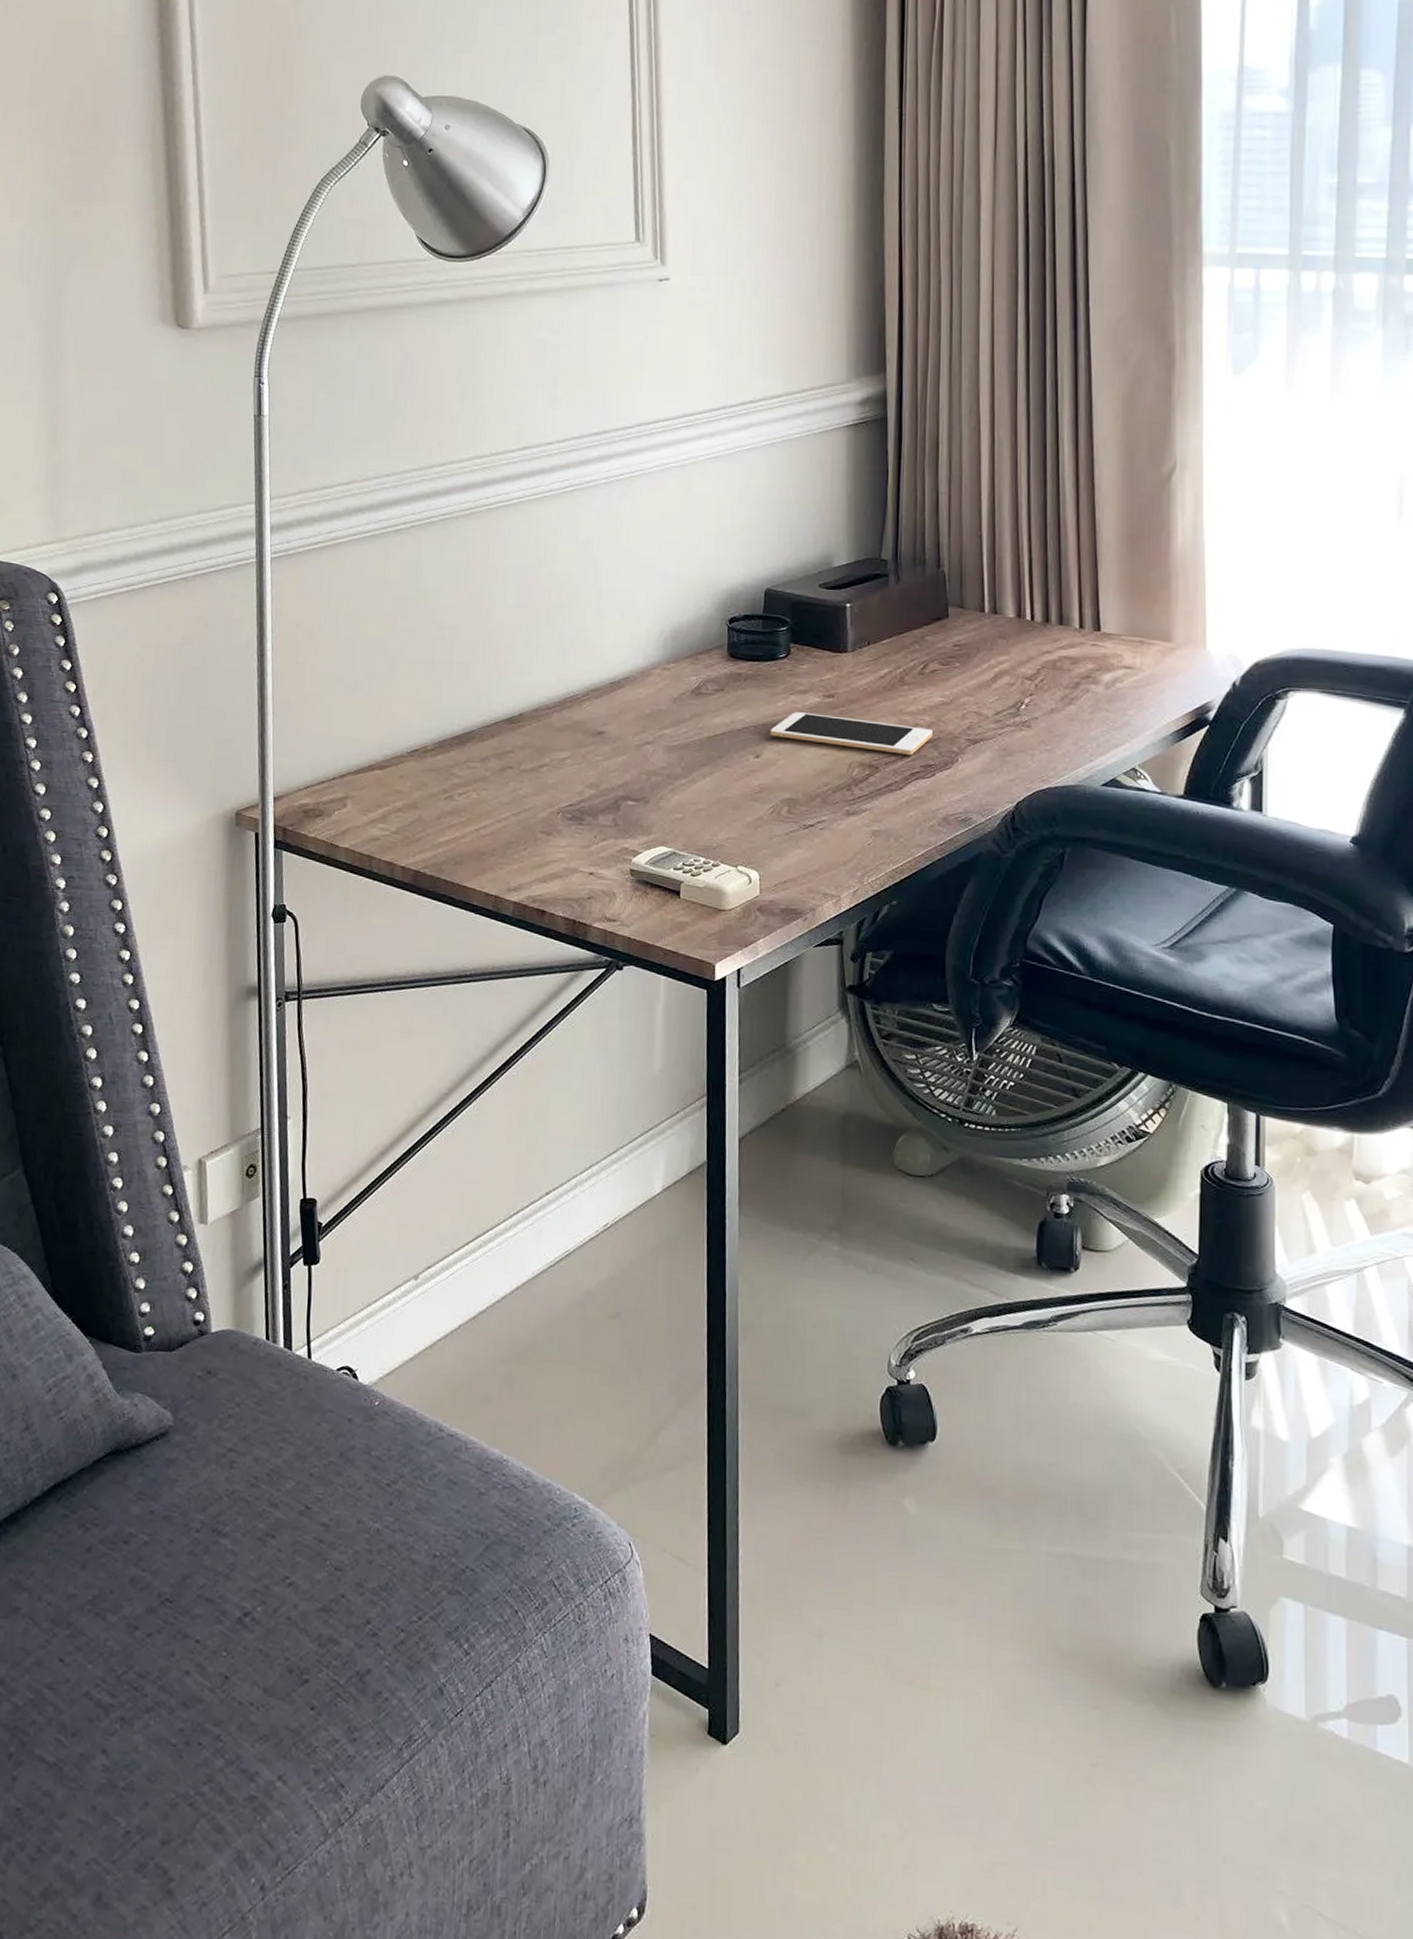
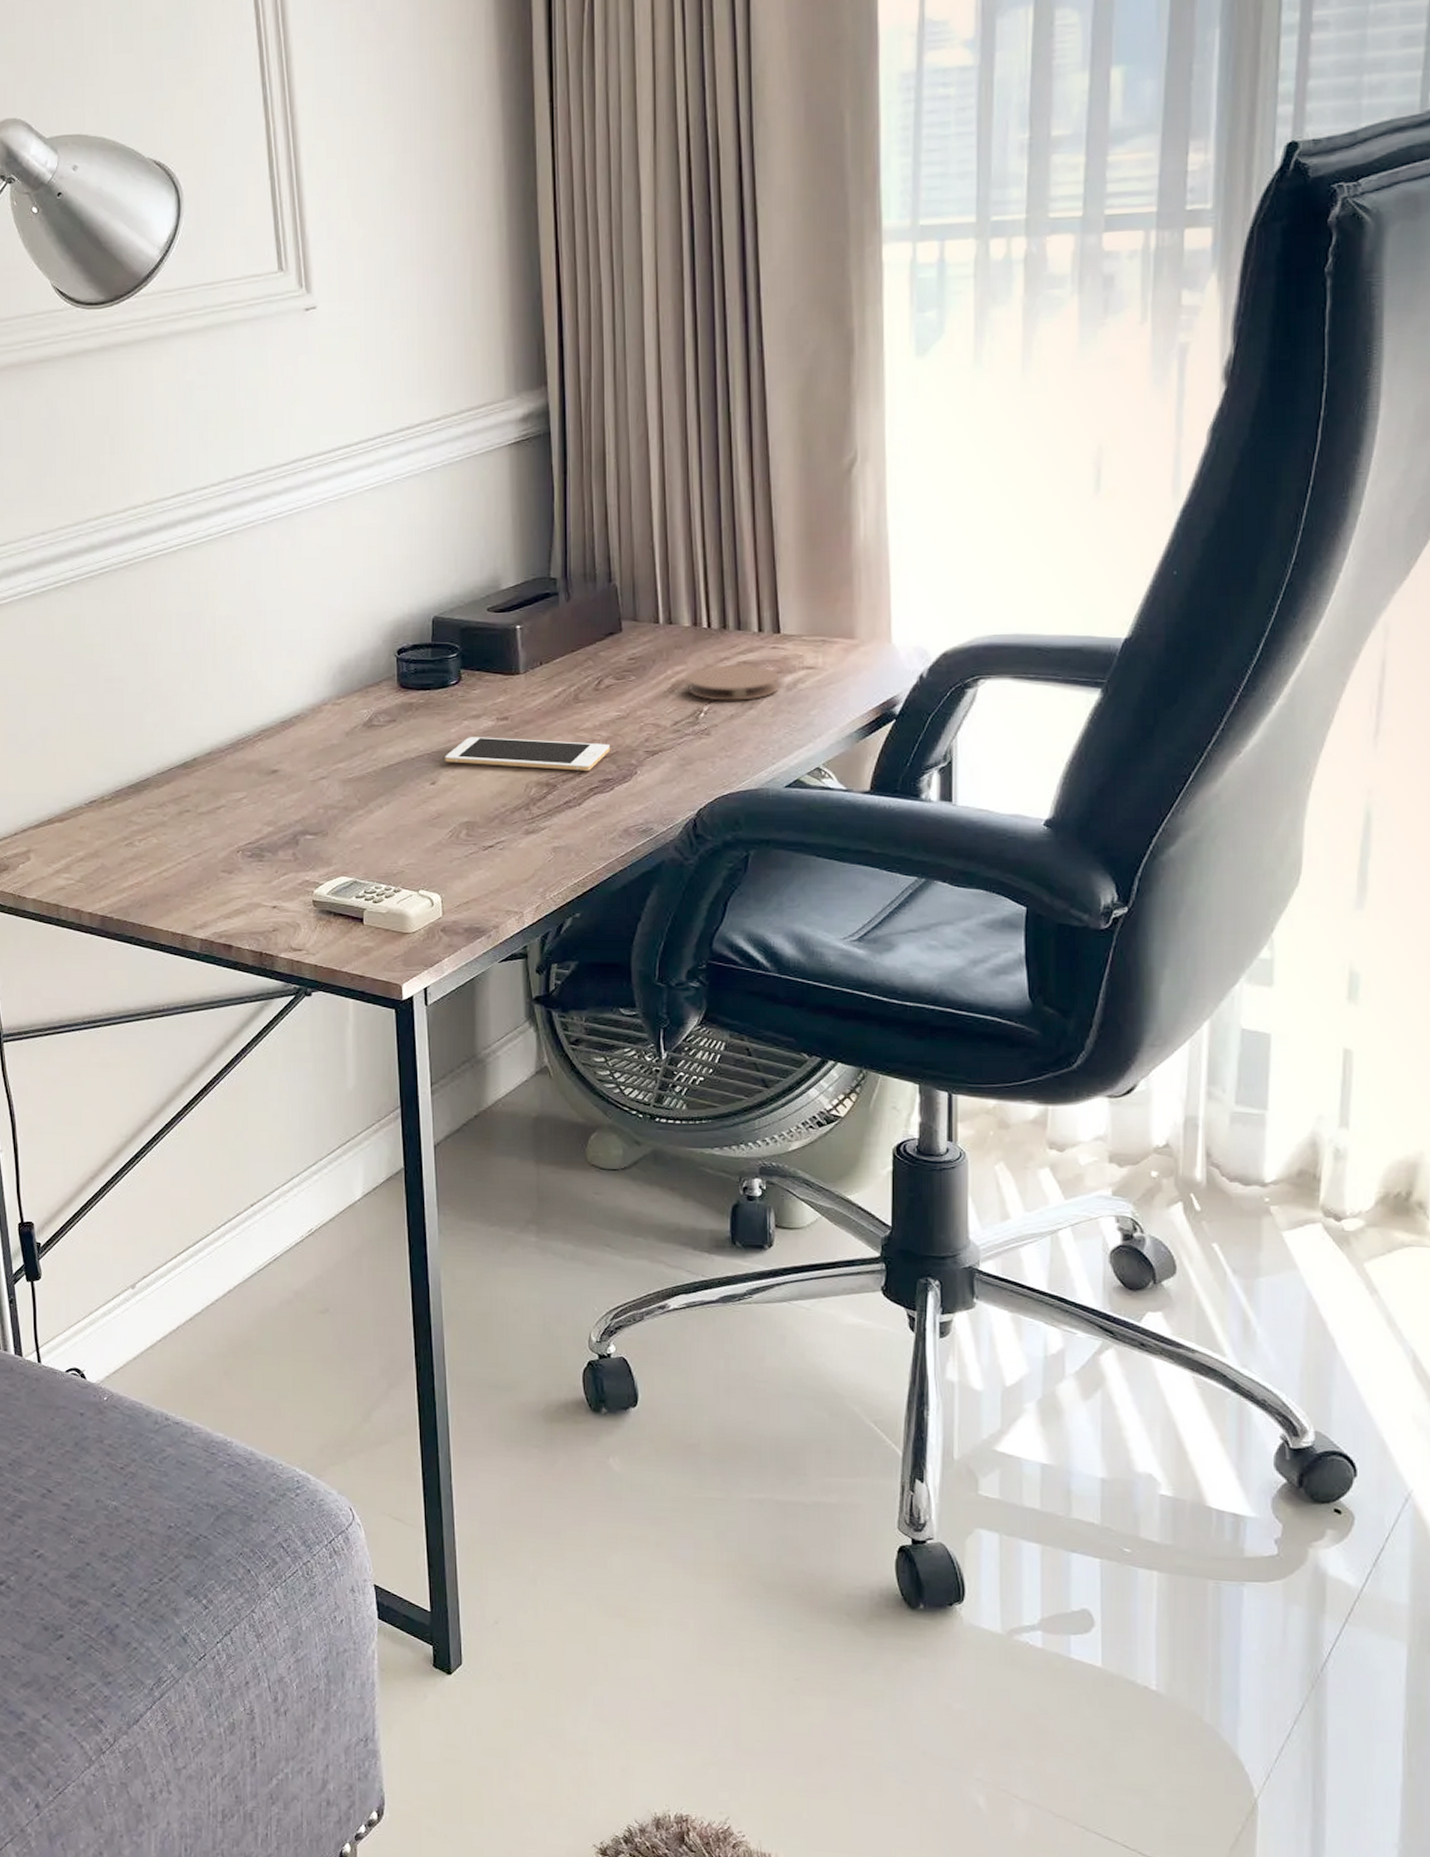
coaster: none [1010,658,1098,696] -> present [687,664,779,701]

